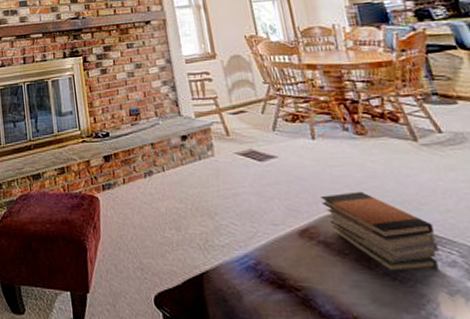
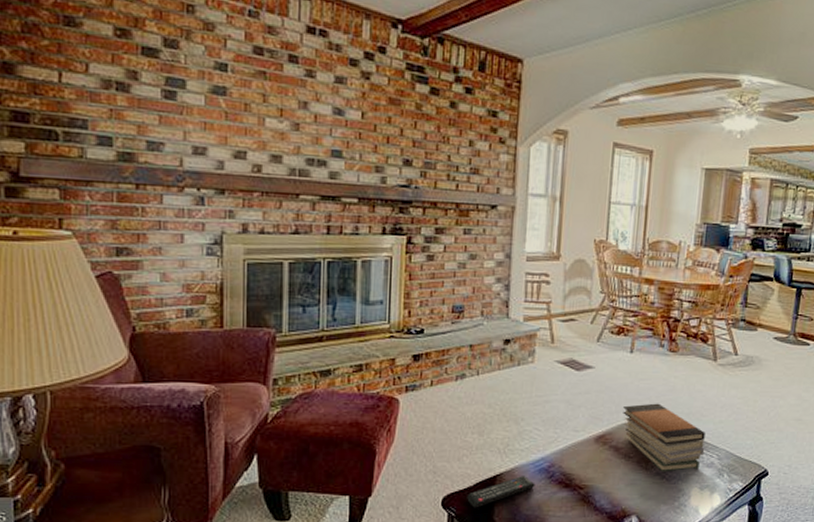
remote control: none [177,274,246,309] -> present [467,476,535,508]

